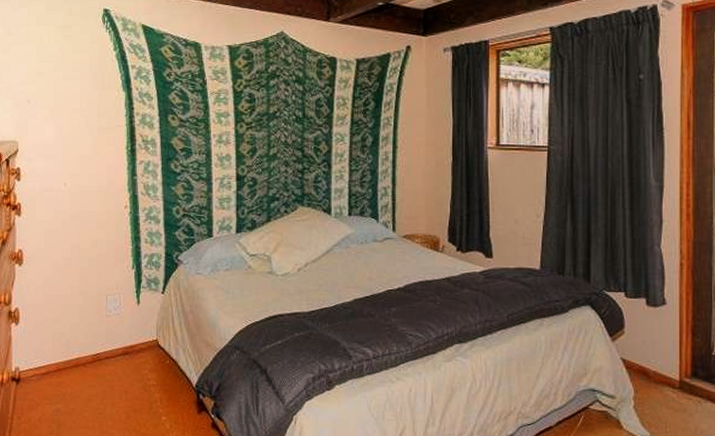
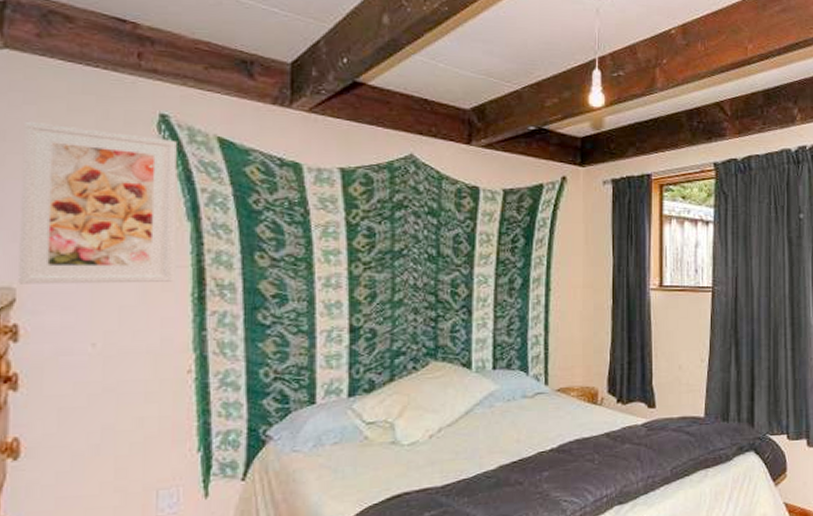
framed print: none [20,19,115,139] -> present [18,121,177,284]

